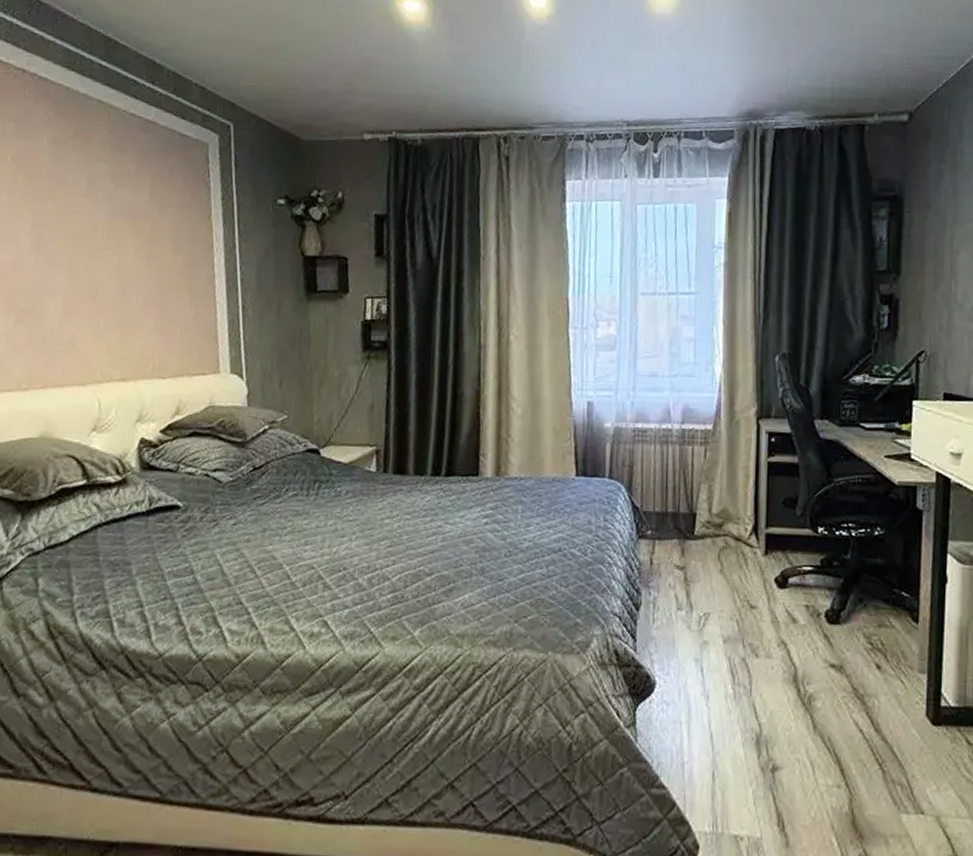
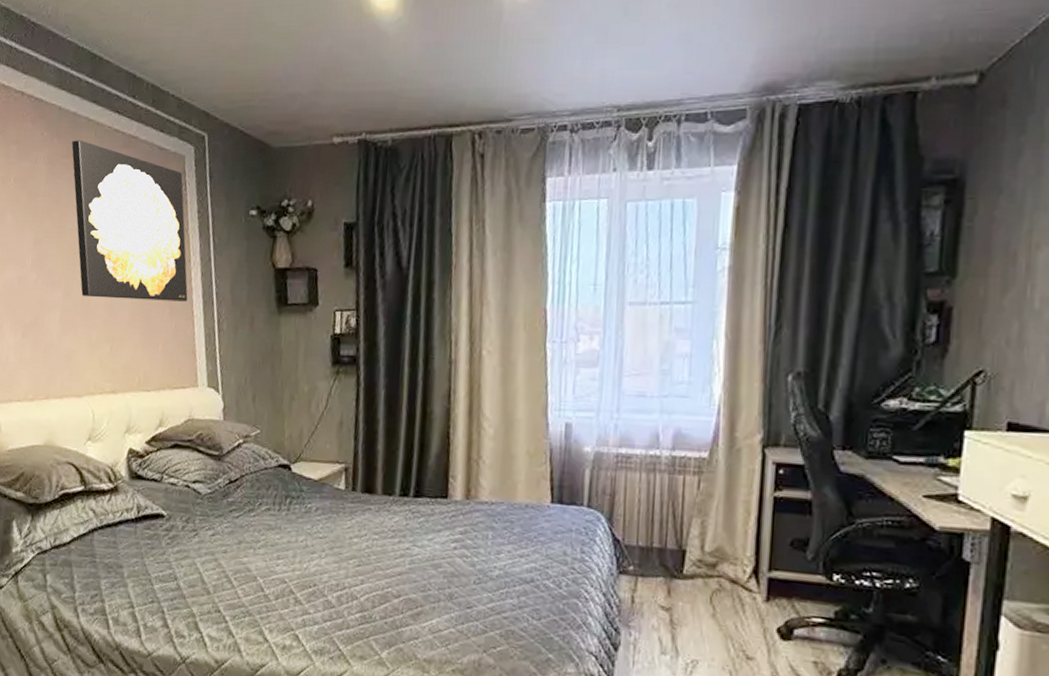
wall art: none [80,121,210,288] -> present [71,140,188,302]

